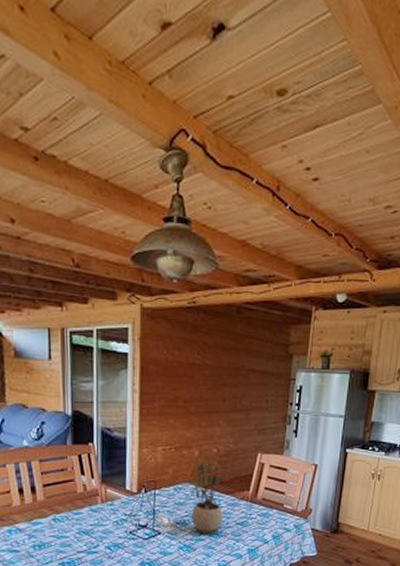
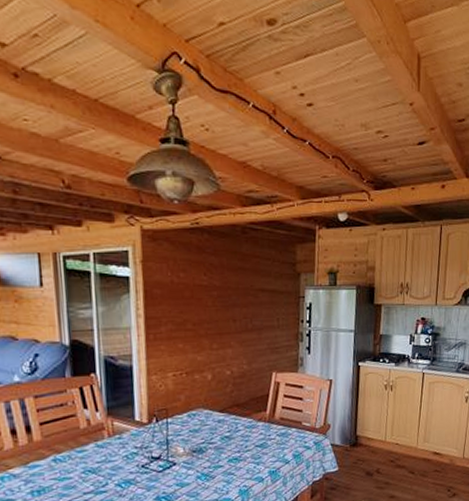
potted plant: present [191,459,223,534] -> none [206,382,241,460]

